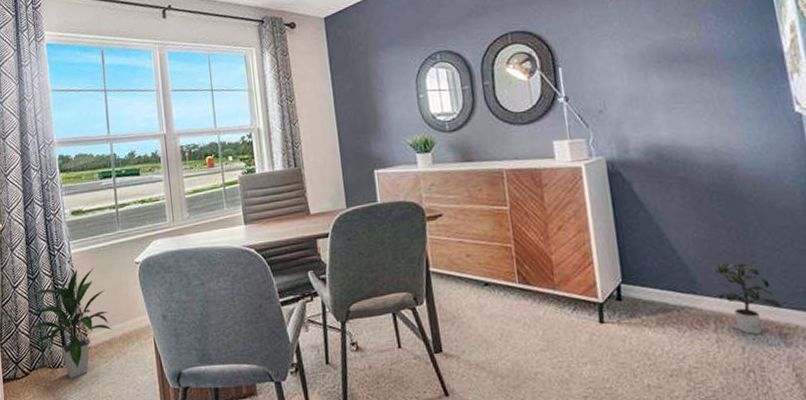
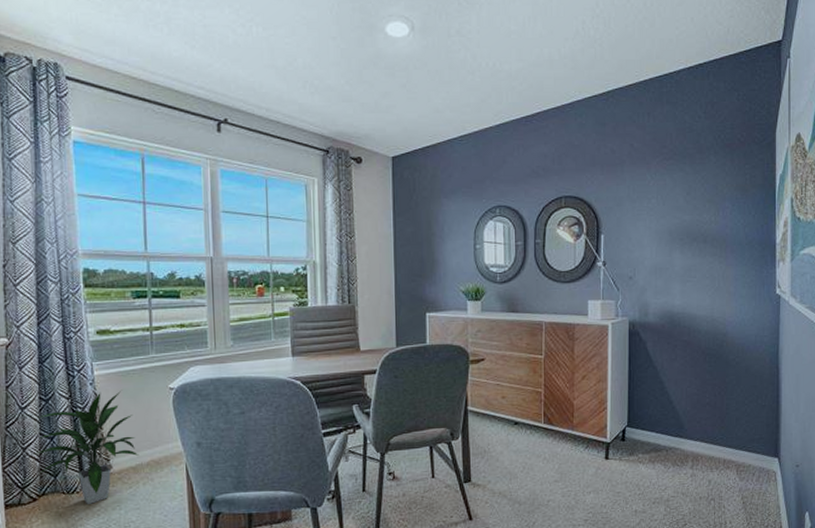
potted plant: present [714,263,782,334] -> none [698,413,741,471]

